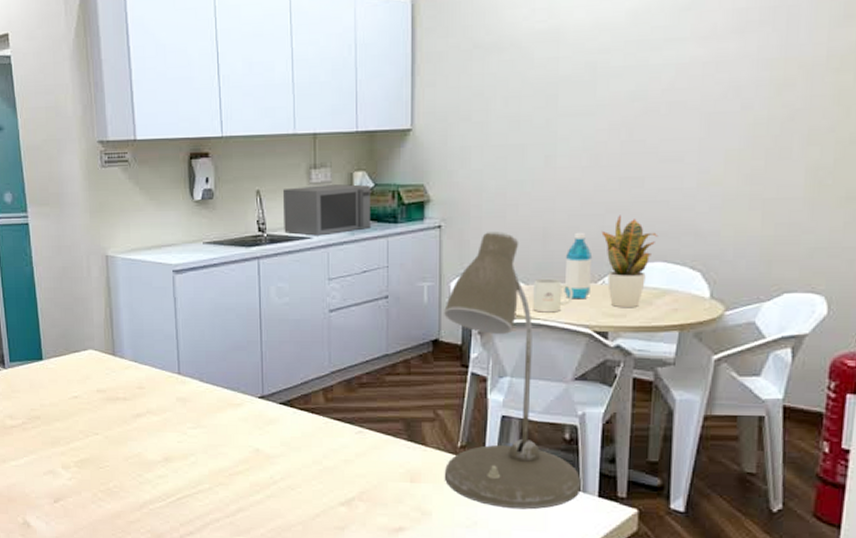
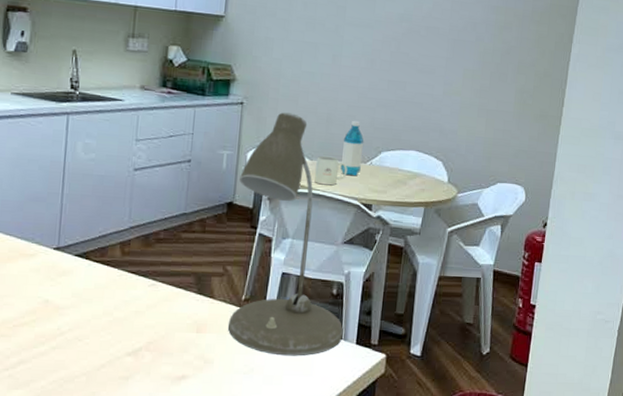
microwave: present [283,184,370,236] -> none [97,52,183,100]
potted plant: present [601,215,658,308] -> none [372,110,414,187]

